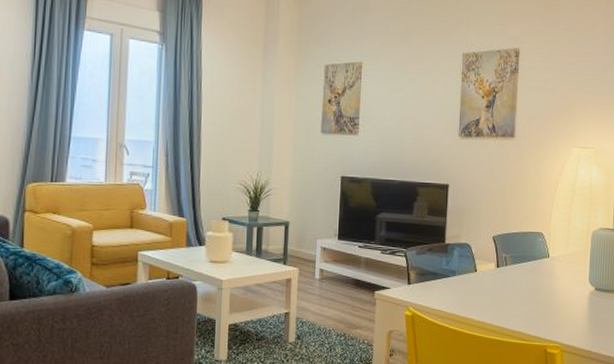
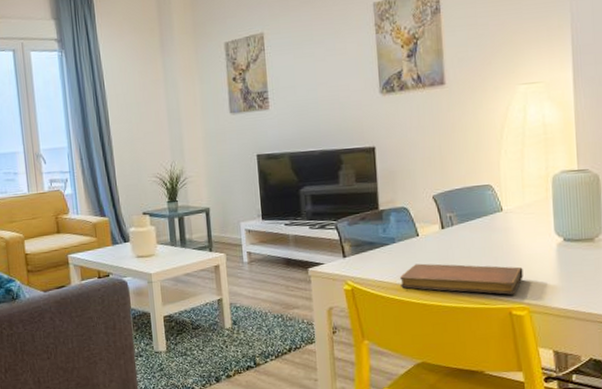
notebook: none [456,297,560,334] -> present [400,263,523,295]

